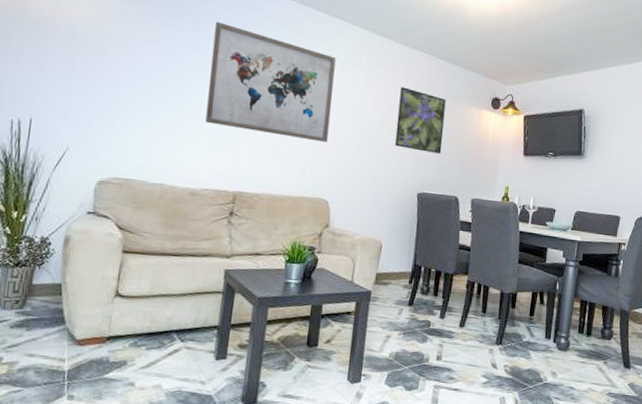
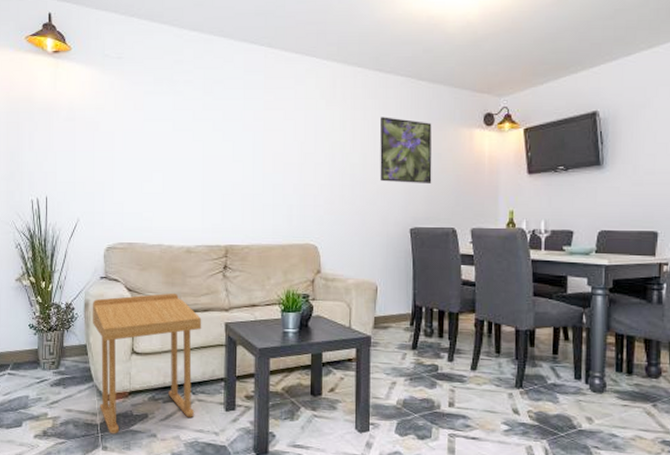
side table: none [69,235,200,382] -> present [92,293,202,434]
wall art: present [205,21,336,143] -> none [191,80,311,186]

